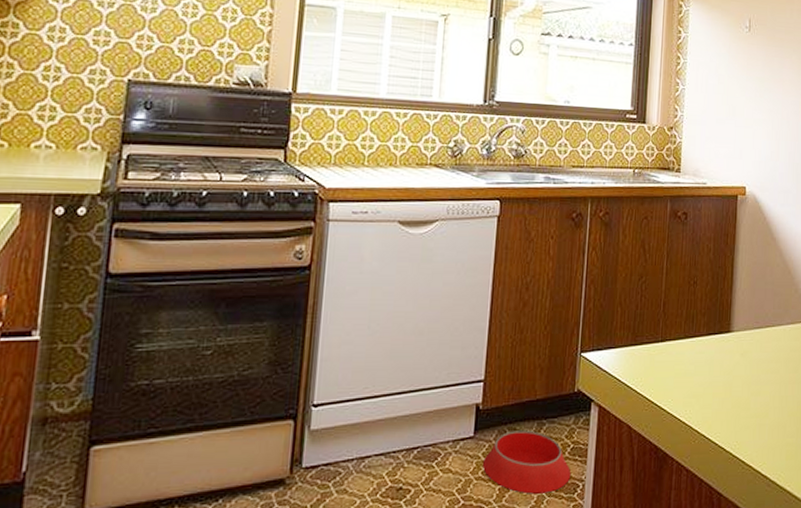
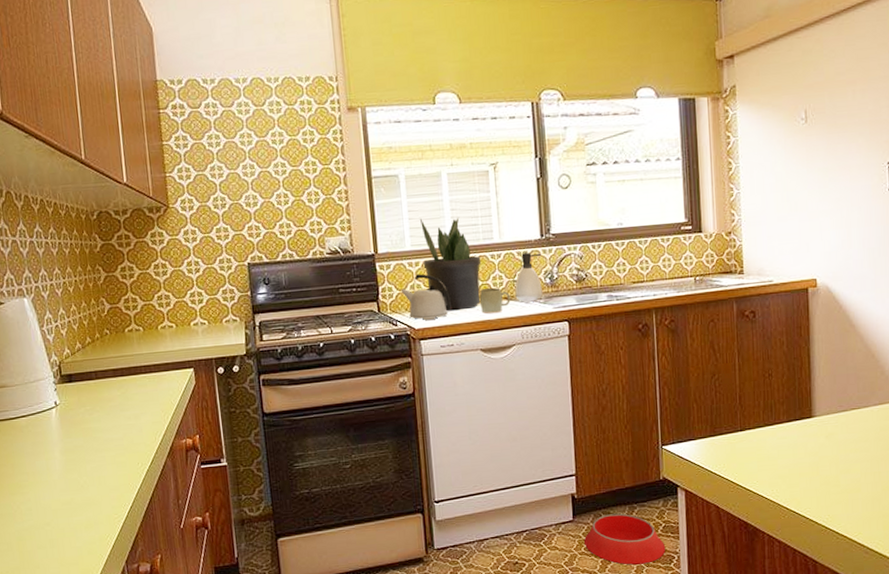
kettle: none [316,124,374,179] -> present [401,274,453,320]
planter: none [347,61,415,173] -> present [420,217,482,311]
mug: none [405,151,441,182] -> present [479,288,511,315]
soap dispenser: none [447,117,481,173] -> present [515,252,543,302]

